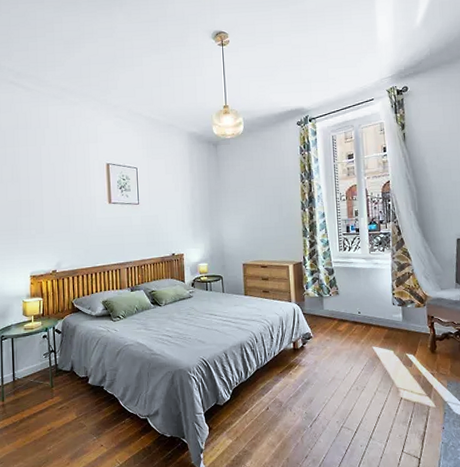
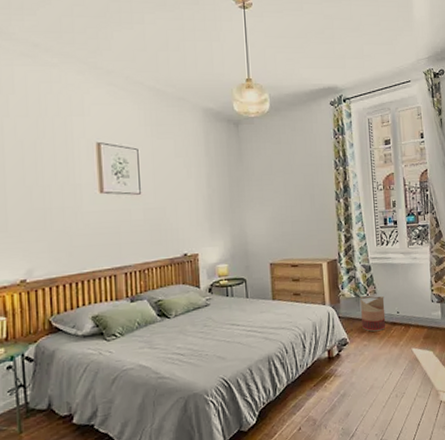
basket: none [322,296,348,329] -> present [359,296,386,332]

